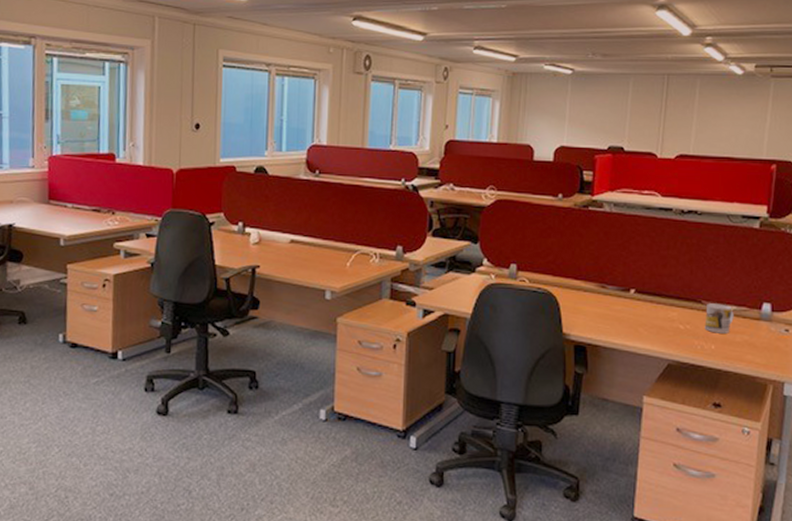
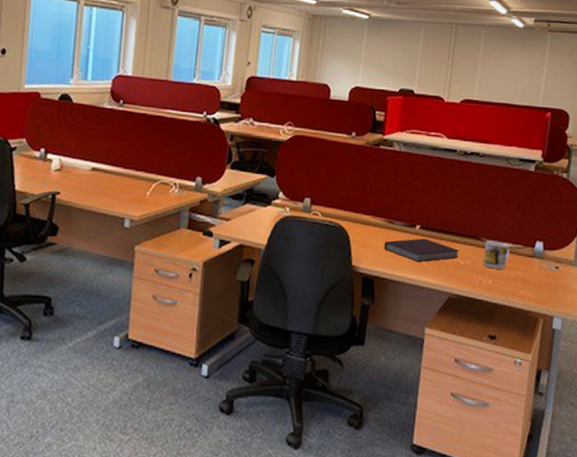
notebook: none [596,303,679,329] -> present [384,238,460,263]

